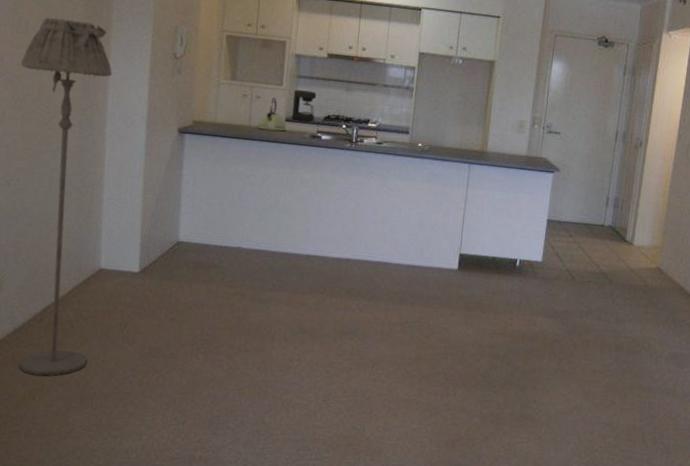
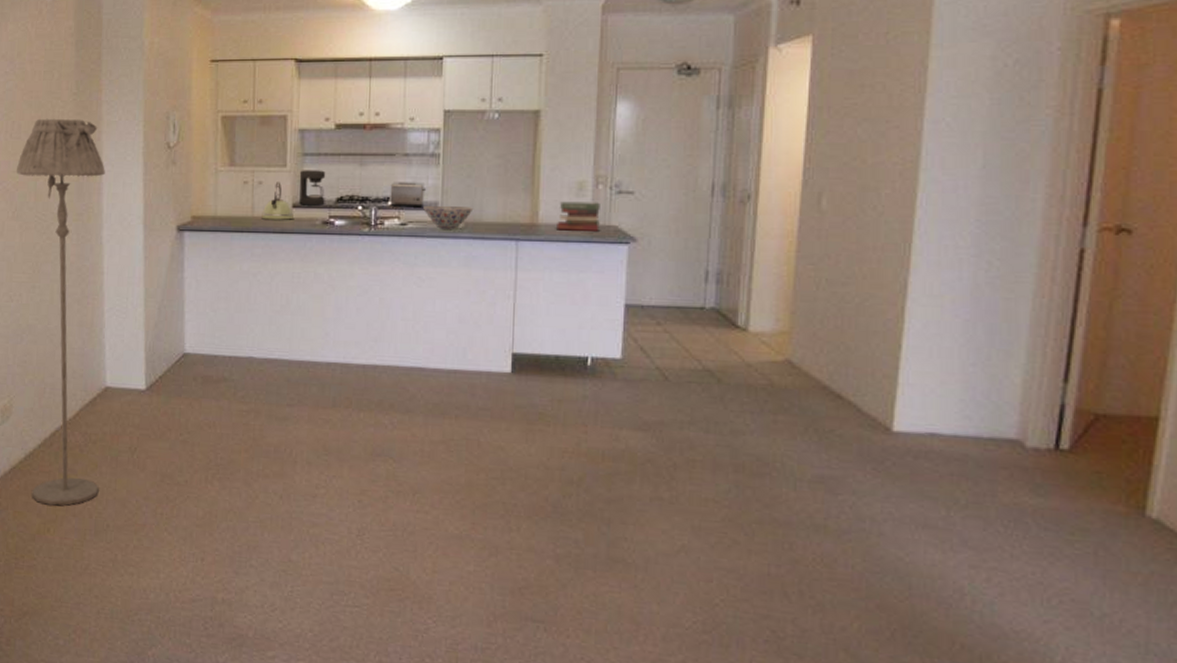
toaster: none [369,107,401,131] -> present [390,182,427,207]
bowl: none [397,129,438,152] -> present [423,205,474,231]
books: none [501,135,535,161] -> present [556,201,600,232]

